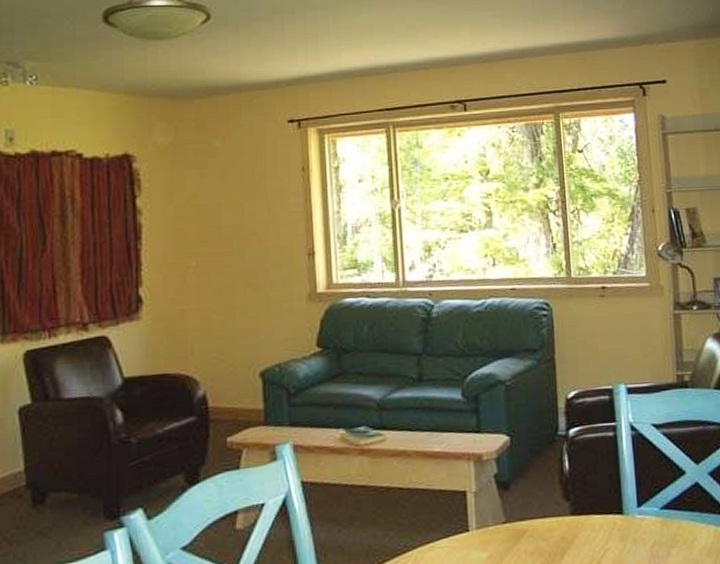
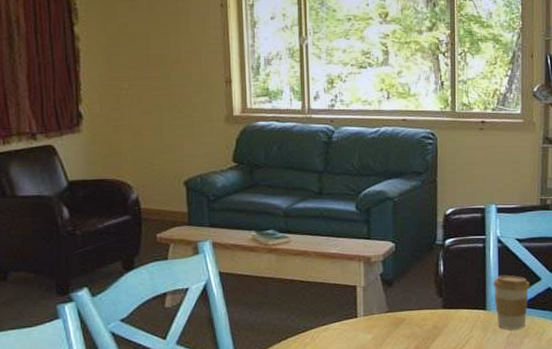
coffee cup: none [628,469,673,539] -> present [493,275,530,330]

